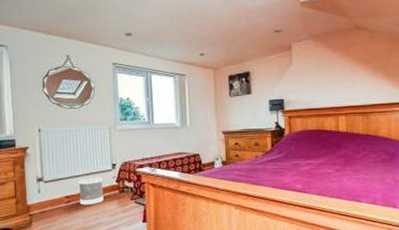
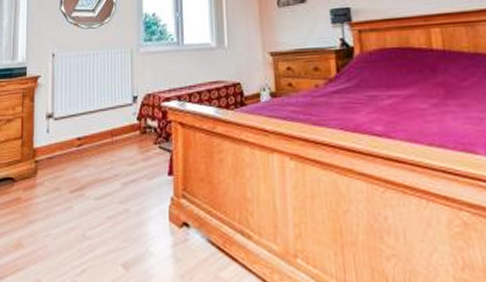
wastebasket: present [78,177,104,206] -> none [93,113,121,150]

